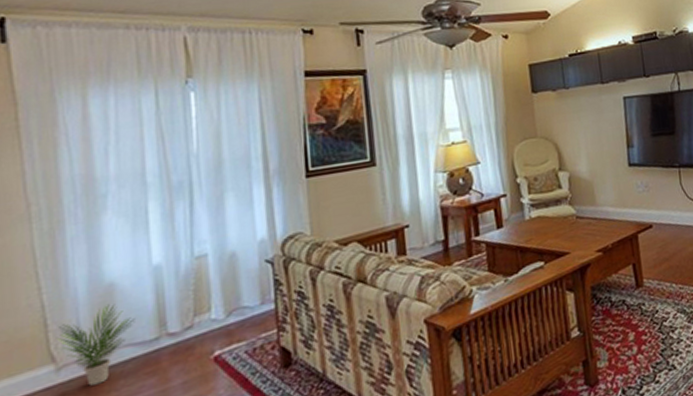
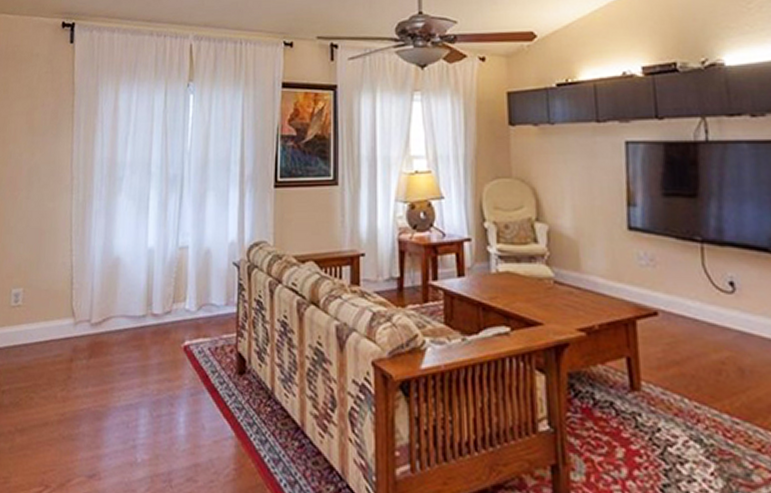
potted plant: present [56,304,135,386] -> none [77,276,131,345]

